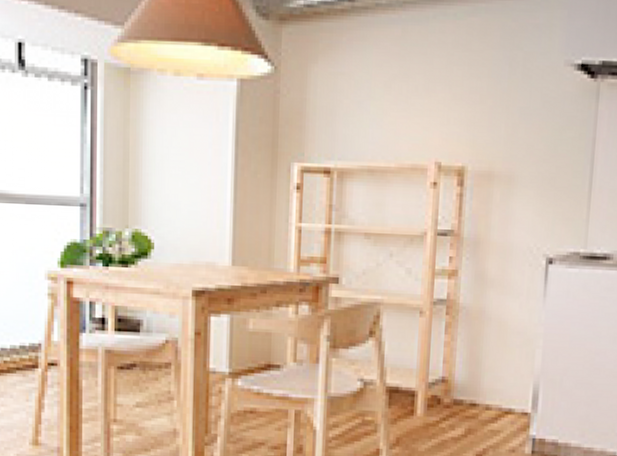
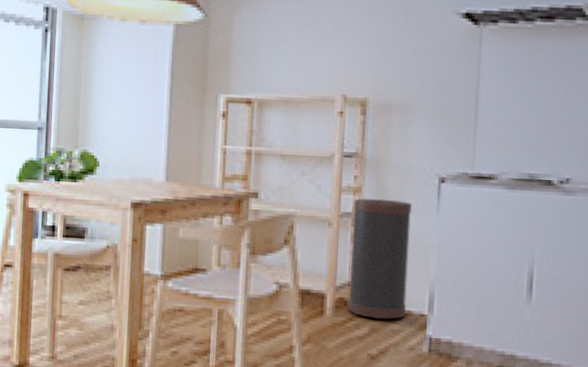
trash can: none [441,282,515,419] -> present [348,198,412,319]

